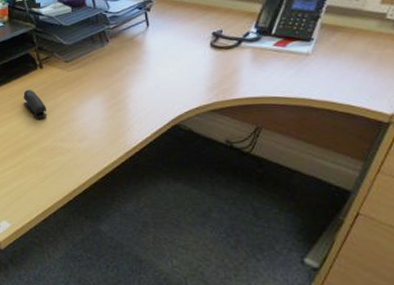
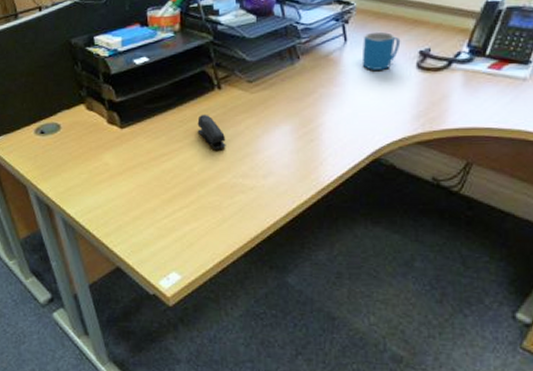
mug: none [162,17,196,50] -> present [361,31,401,70]

